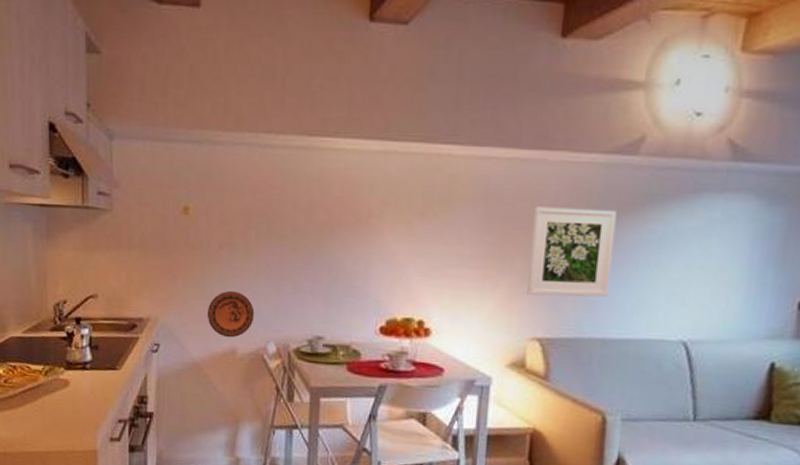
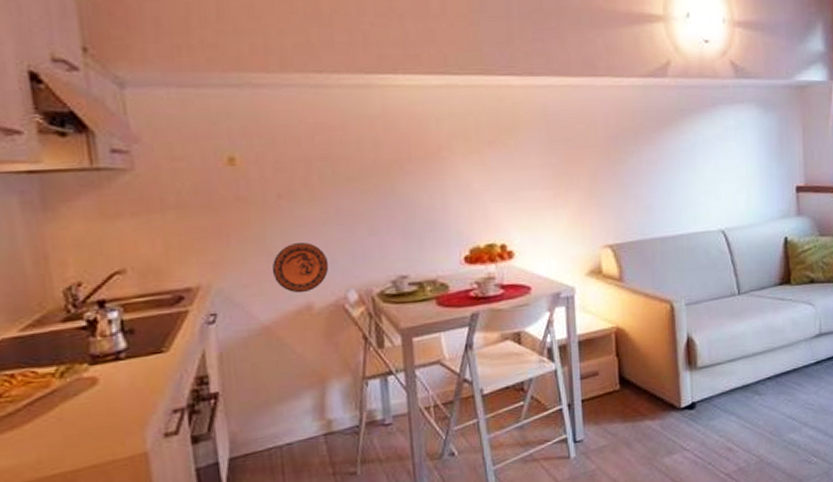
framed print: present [527,206,617,298] -> none [590,125,661,207]

